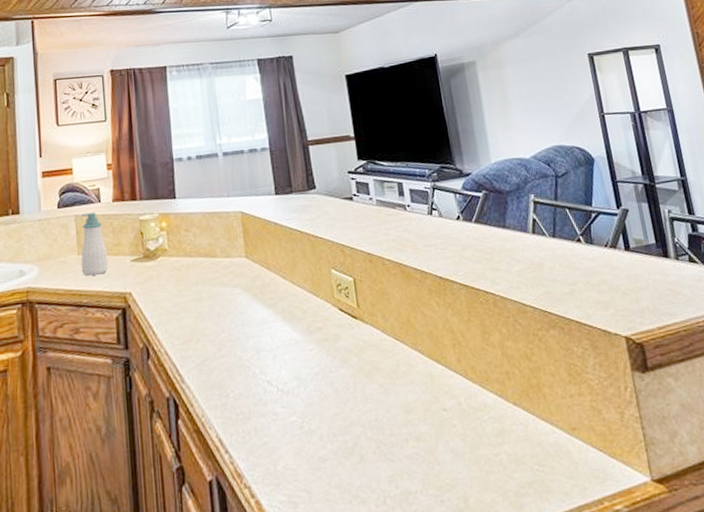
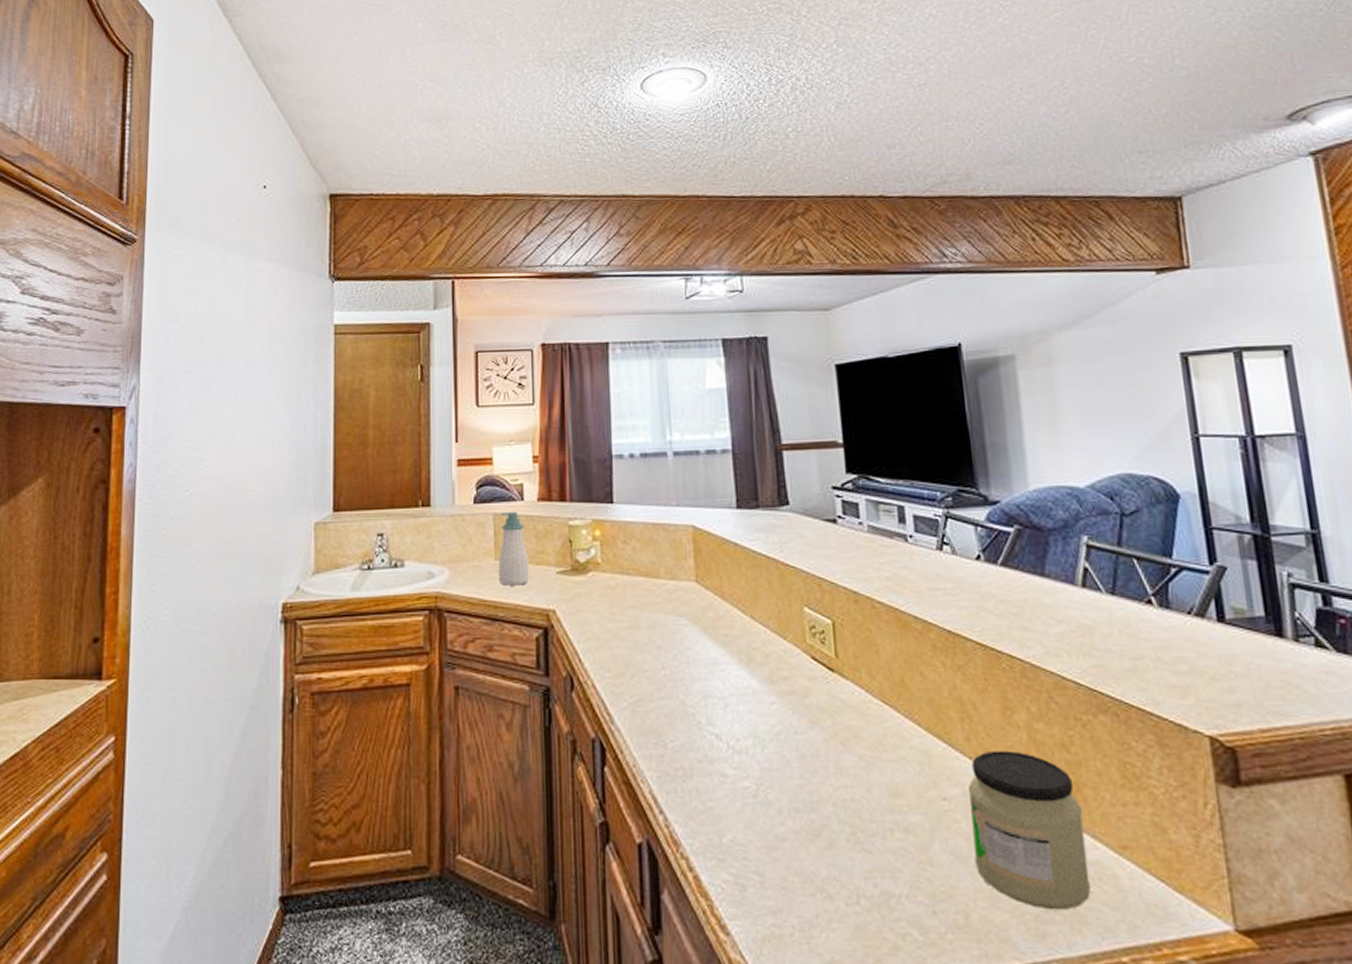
jar: none [460,365,553,486] -> present [967,750,1091,911]

